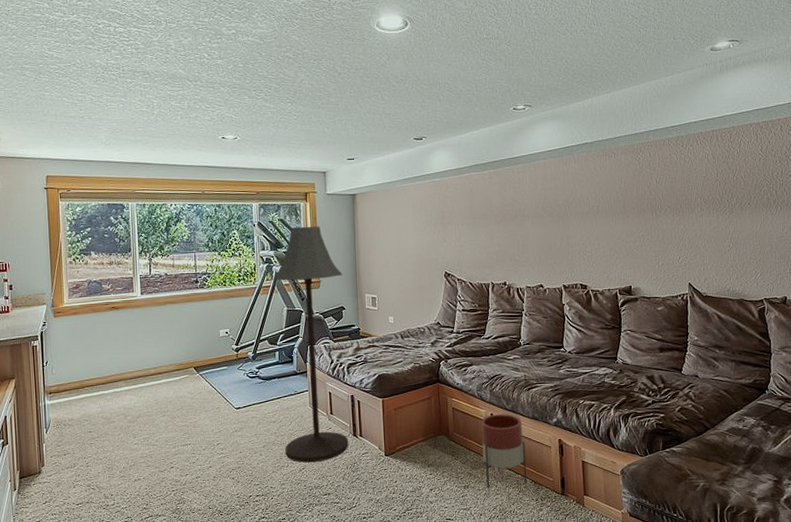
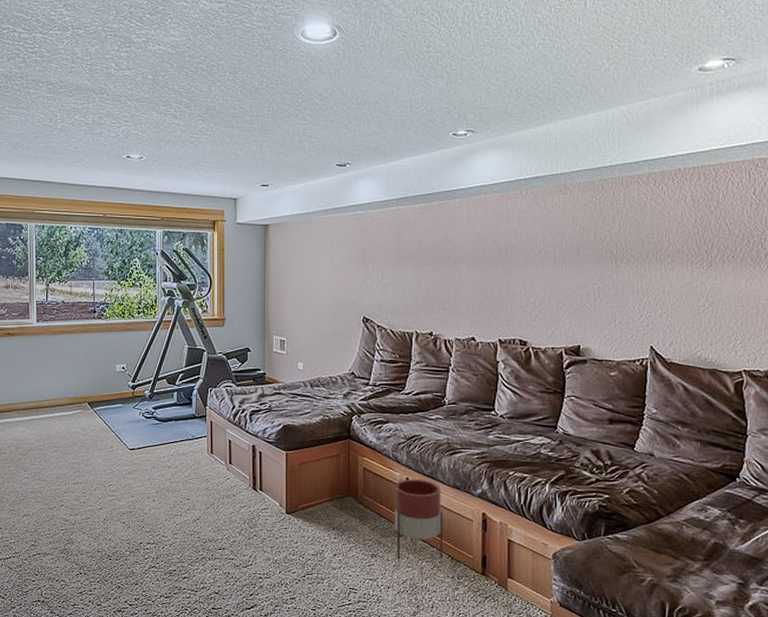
floor lamp: present [273,226,349,463] -> none [174,258,250,514]

